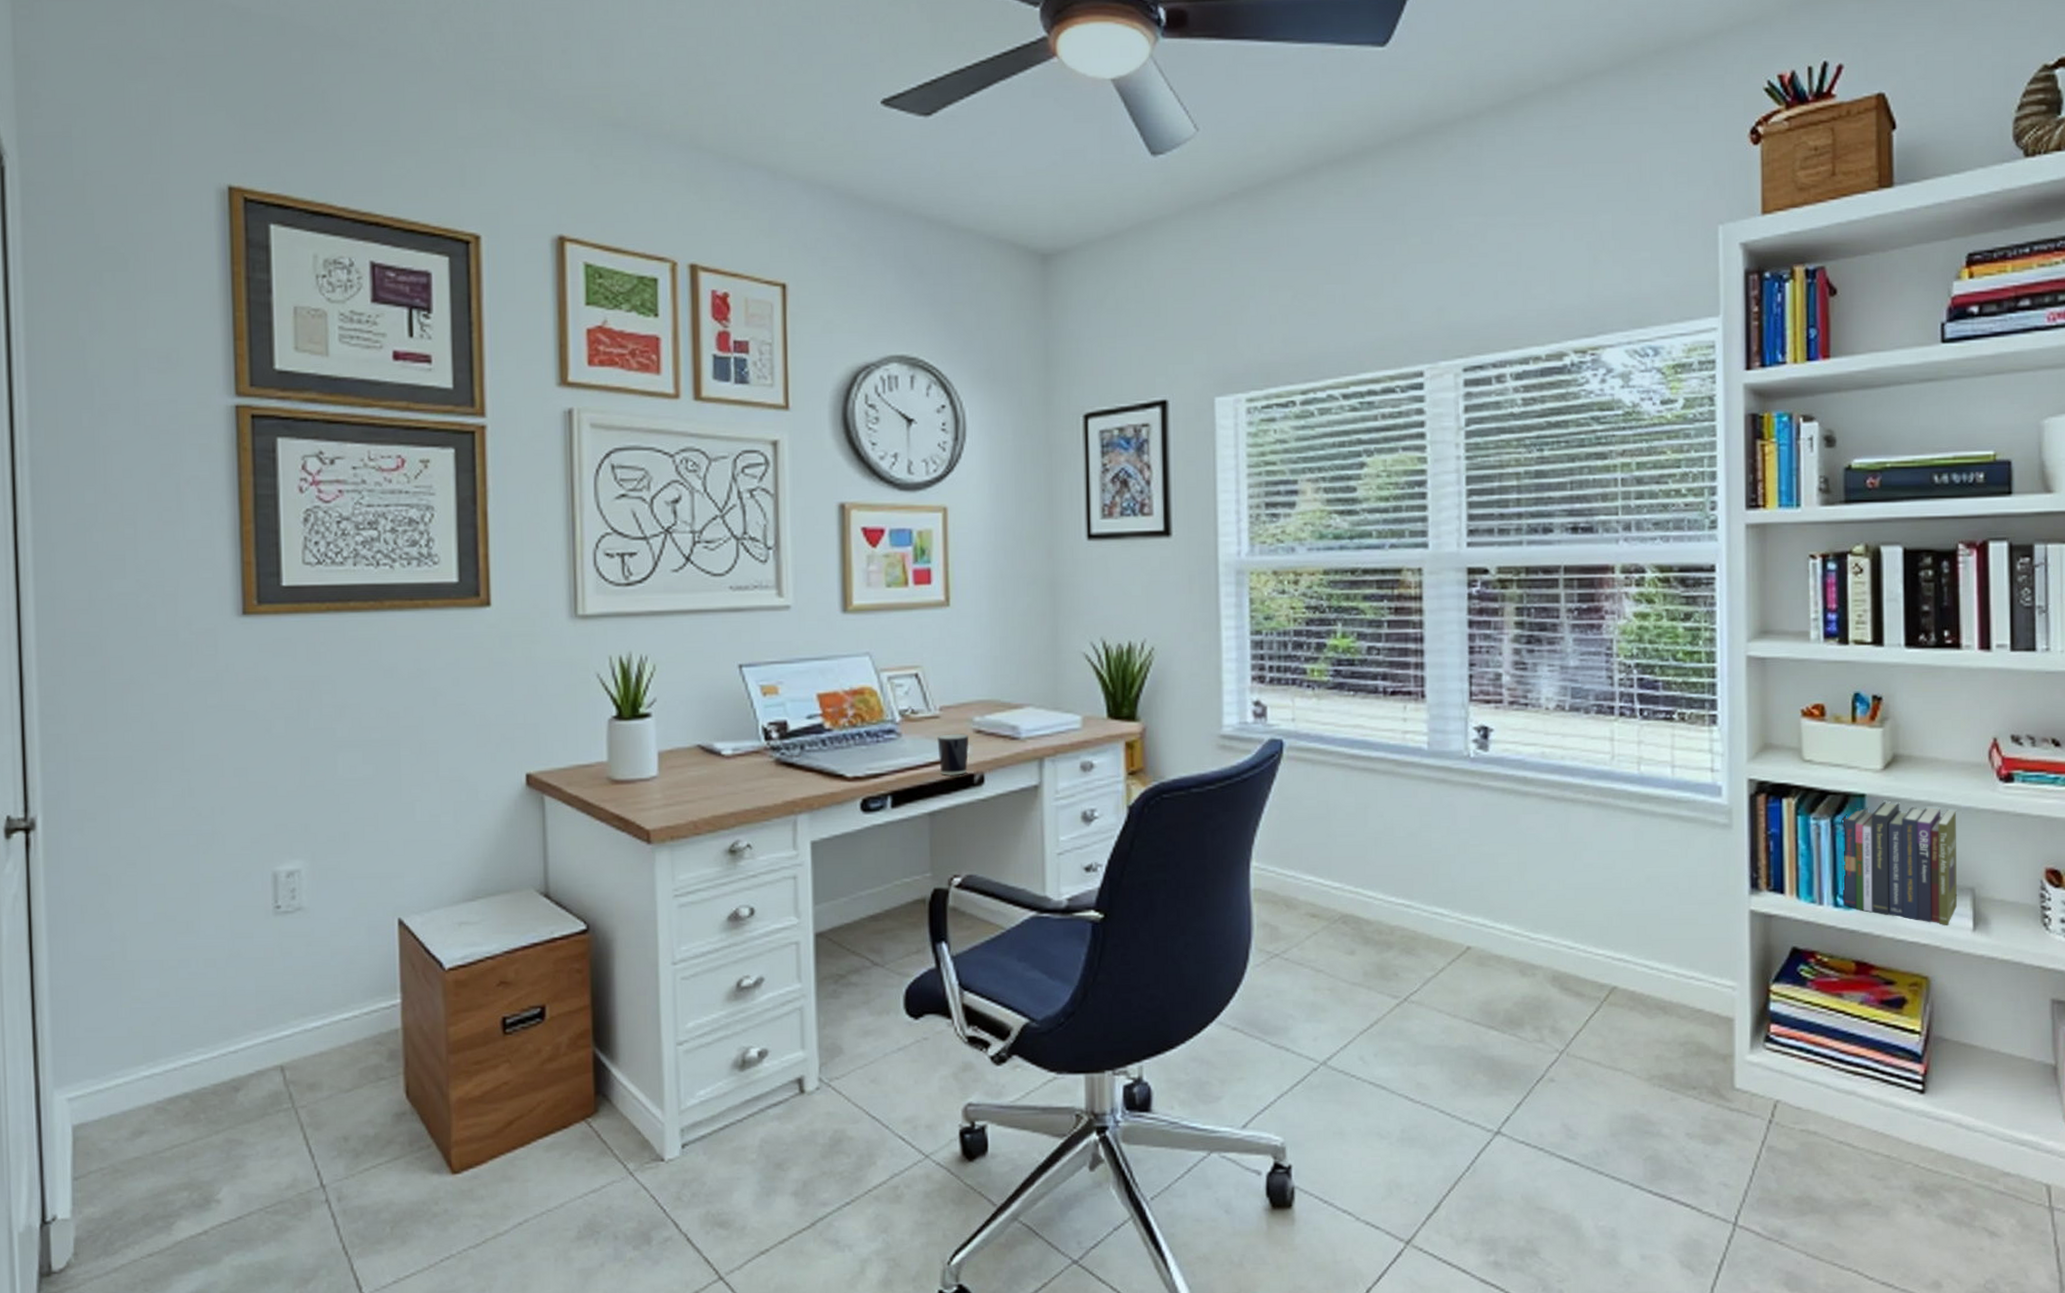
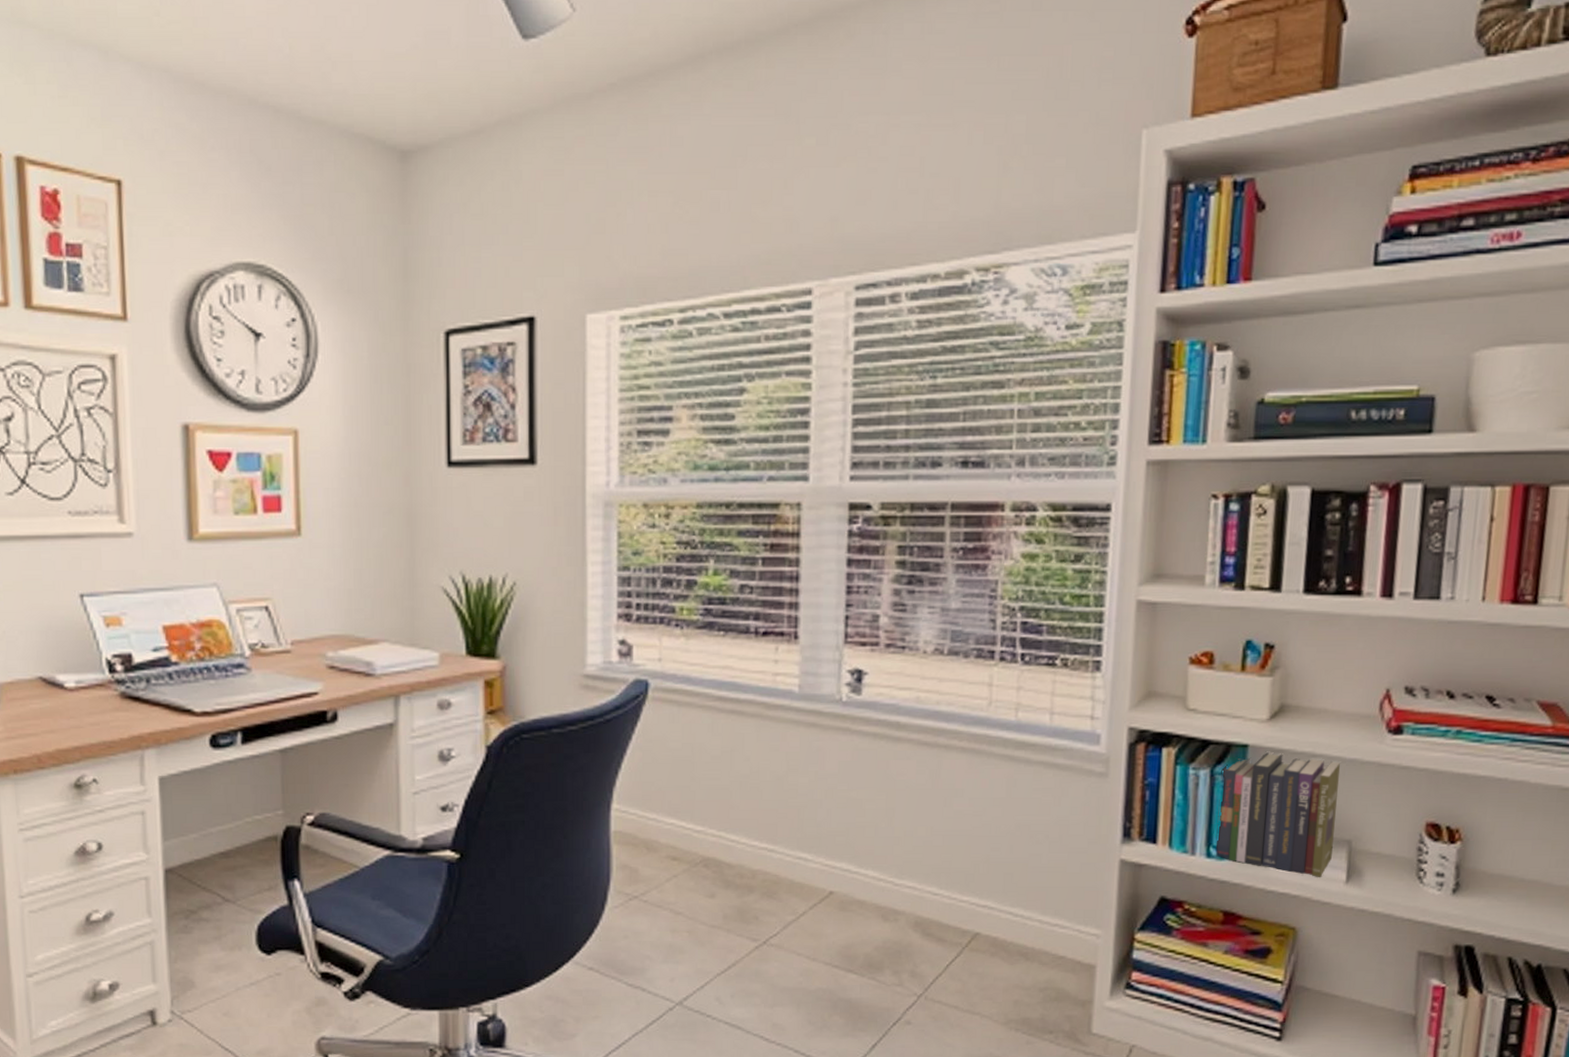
mug: present [937,732,969,776] -> none [289,668,322,712]

